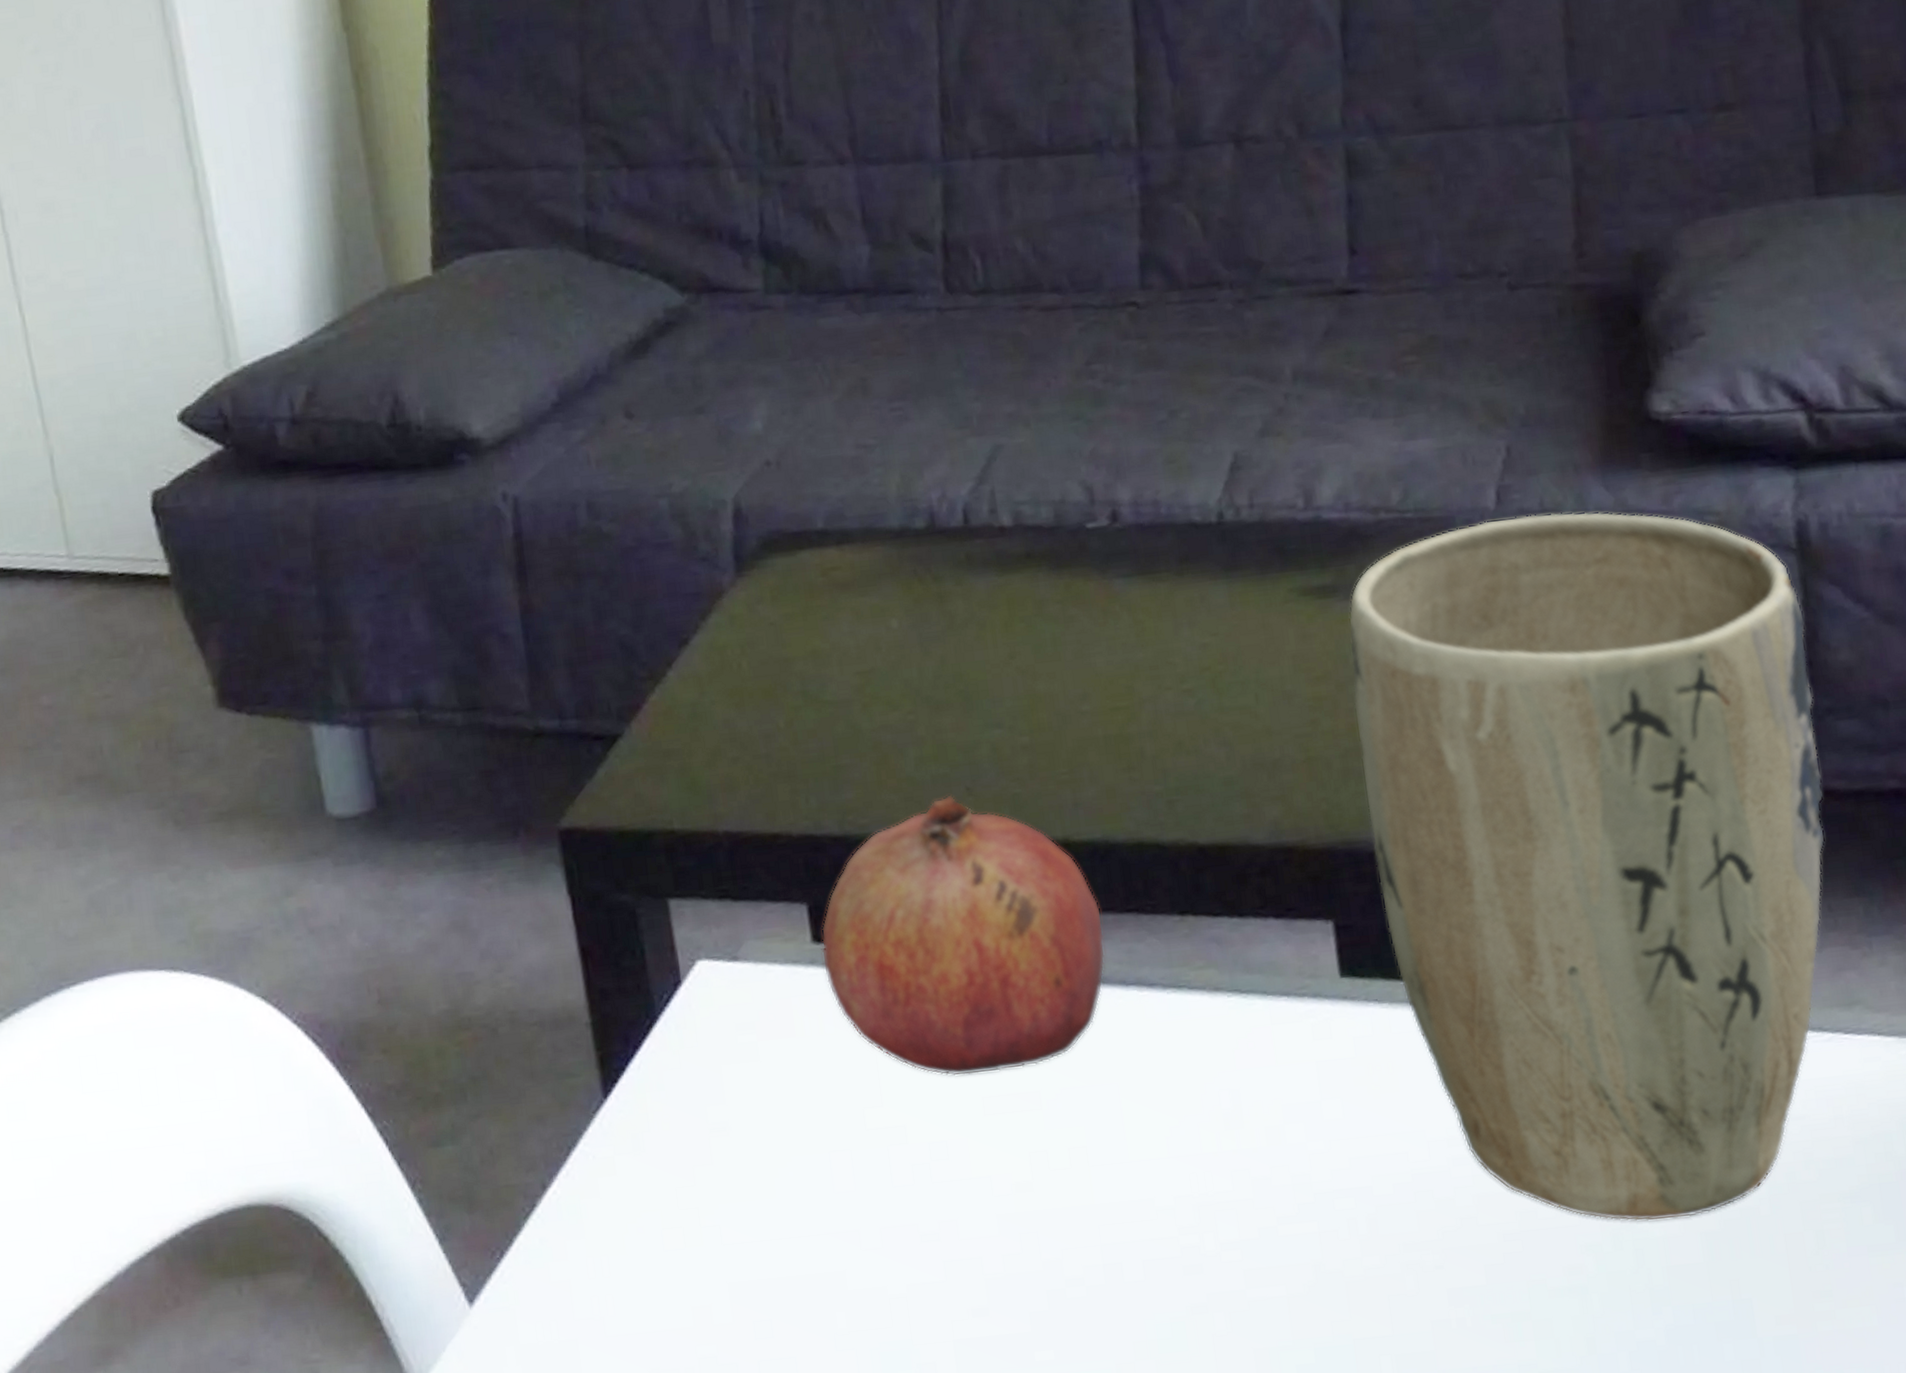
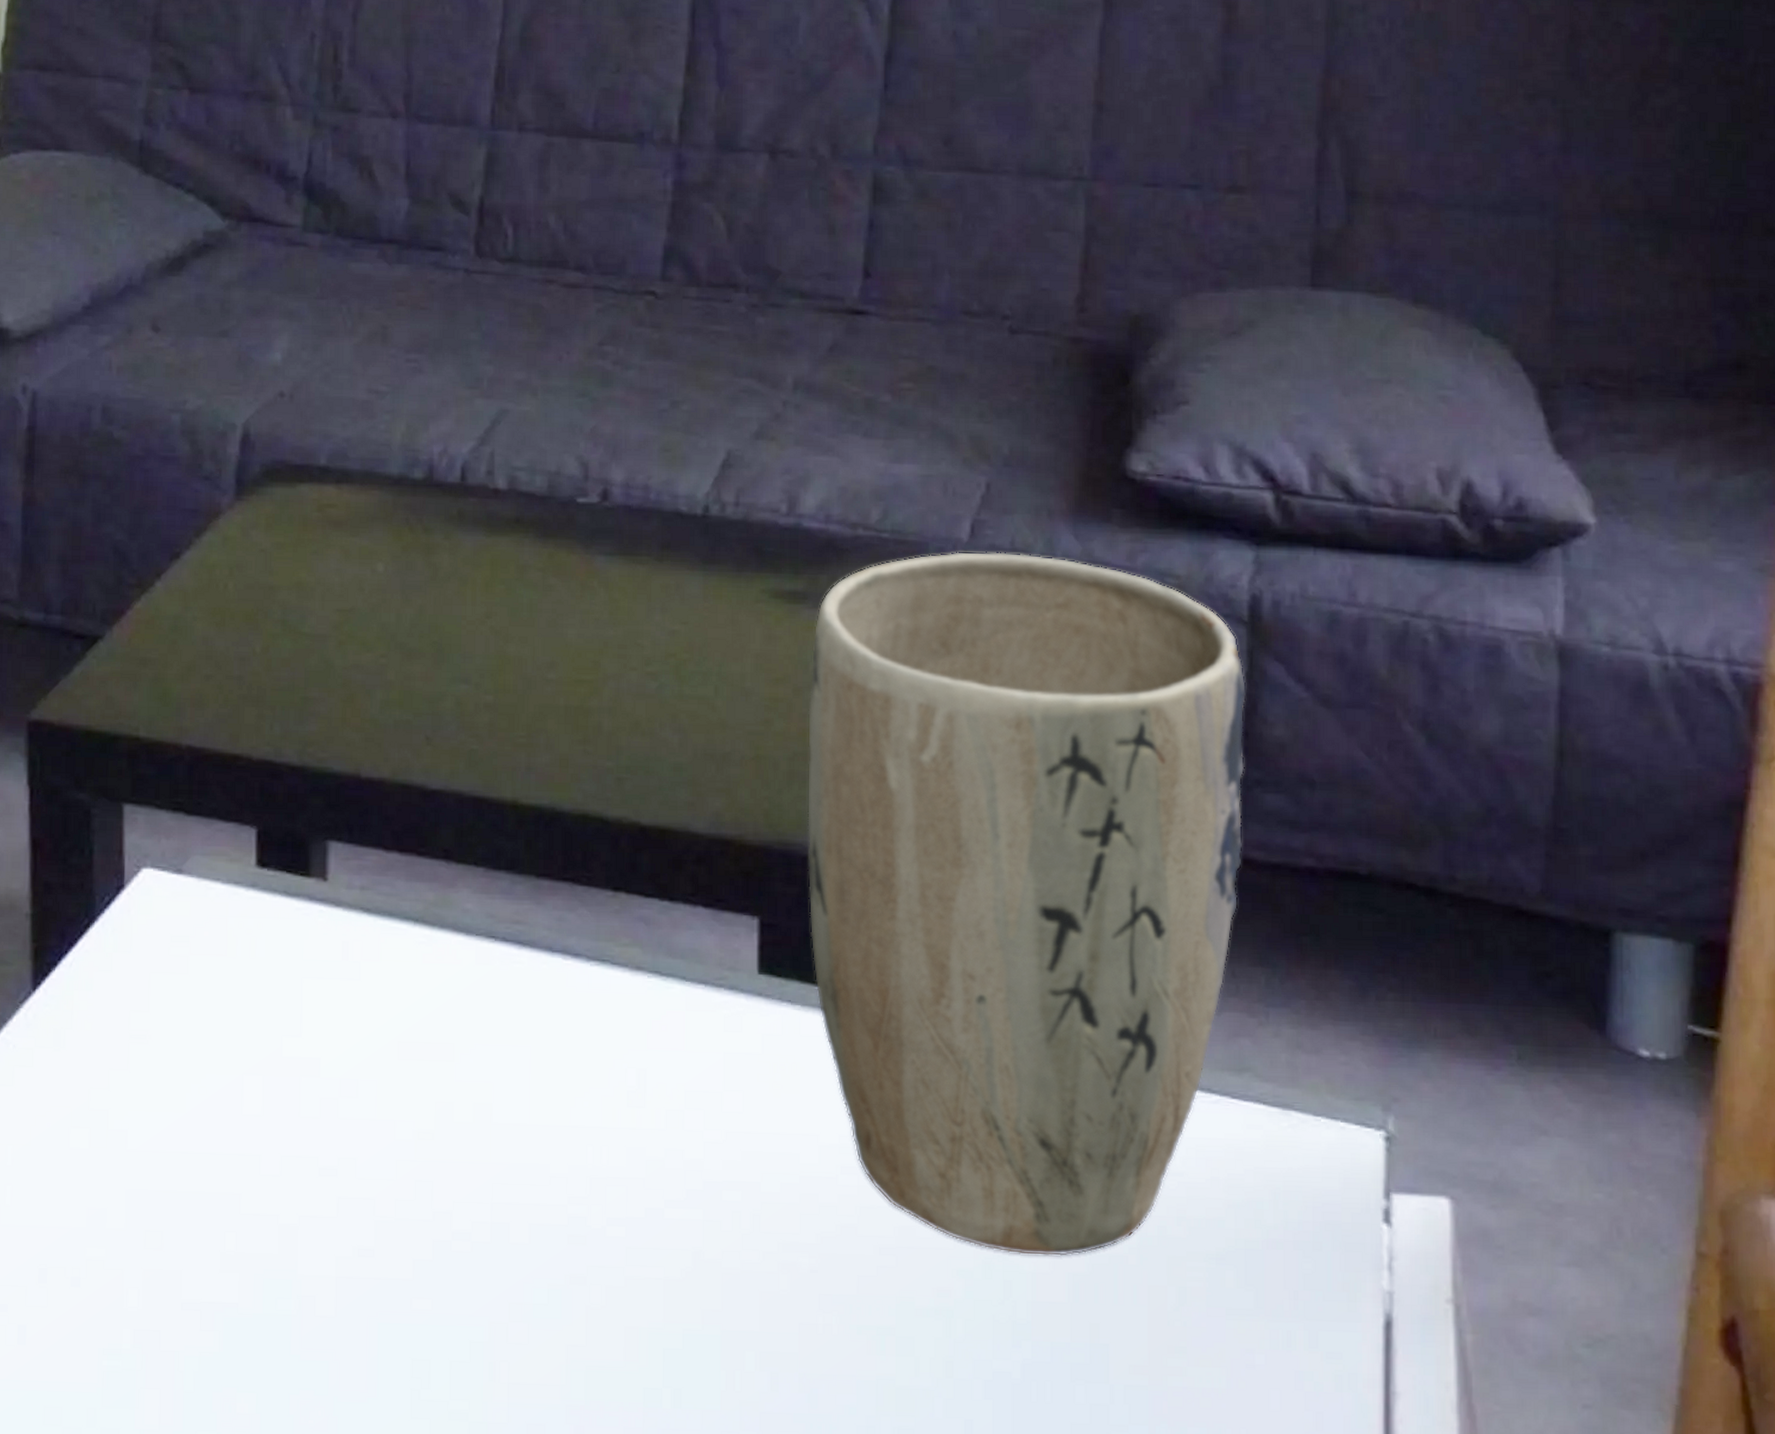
fruit: present [821,794,1106,1077] -> none [263,741,539,1019]

